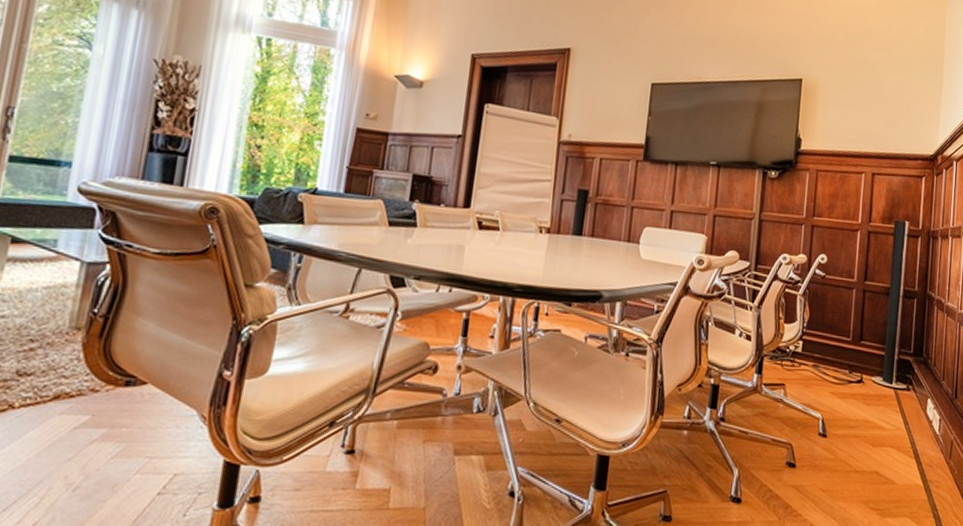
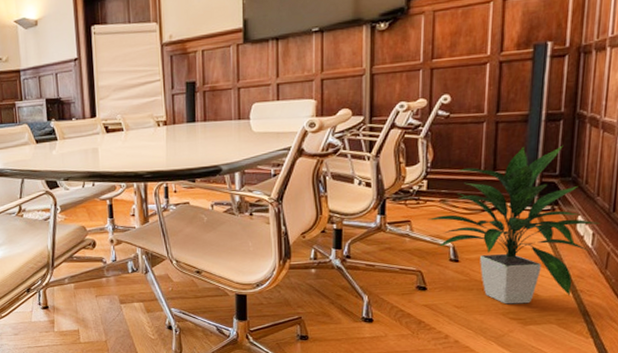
indoor plant: none [800,319,946,492] -> present [427,145,601,304]

